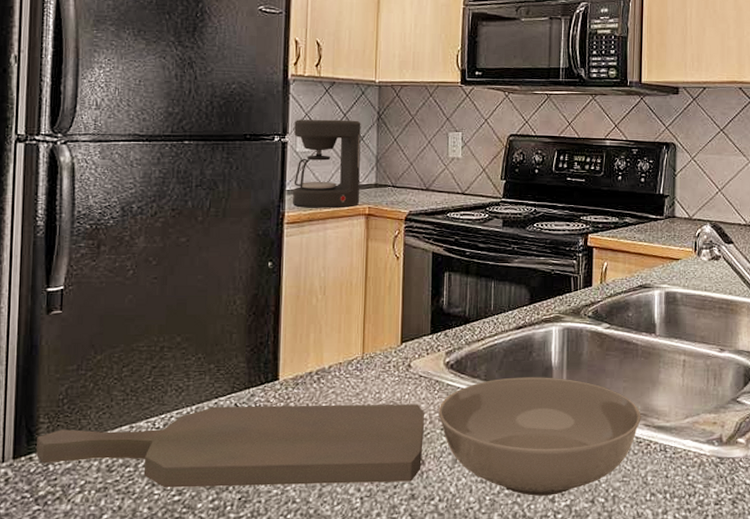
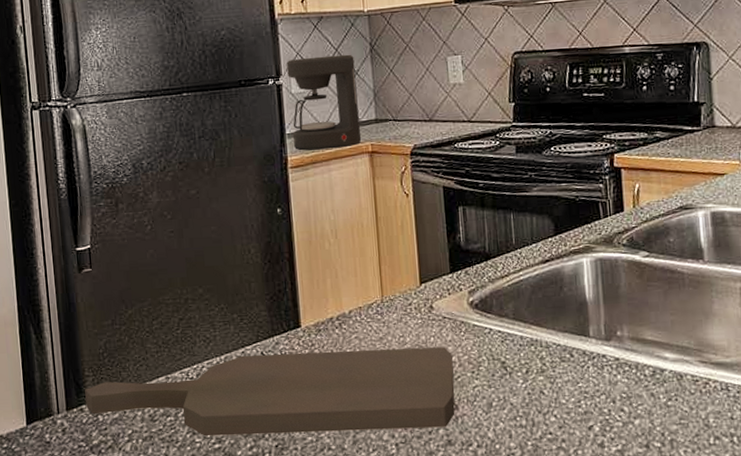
bowl: present [438,377,641,496] -> none [467,313,696,441]

